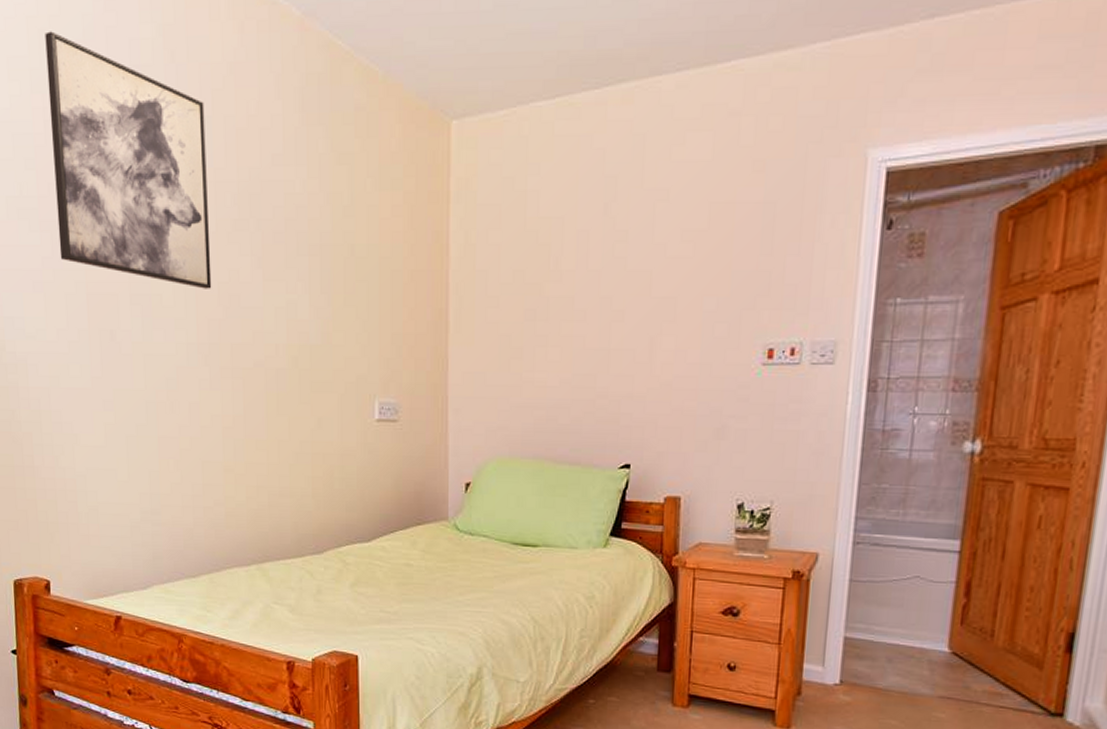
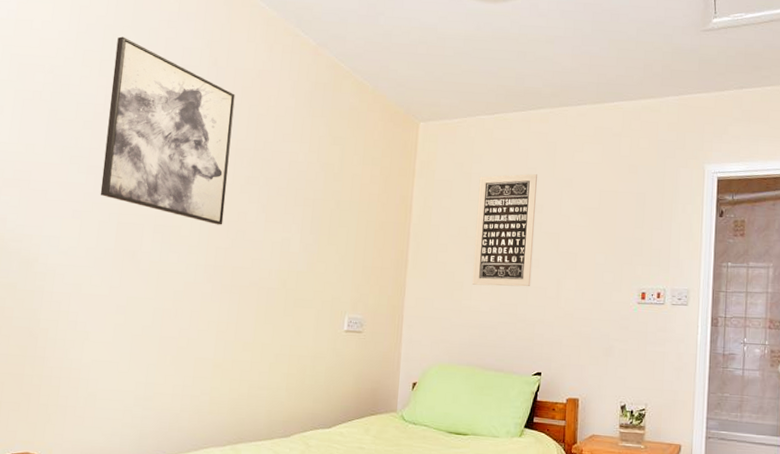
wall art: none [534,184,619,351] -> present [472,173,537,287]

